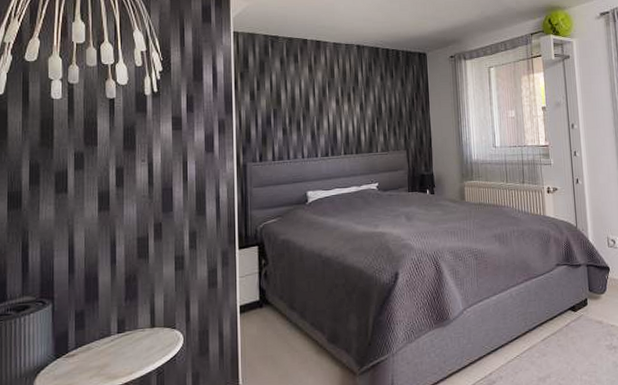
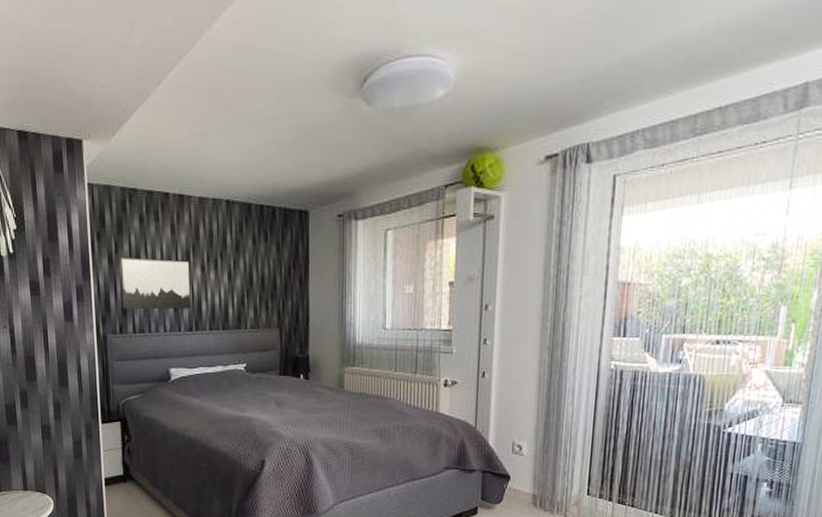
wall art: none [262,94,327,139] -> present [120,258,191,310]

